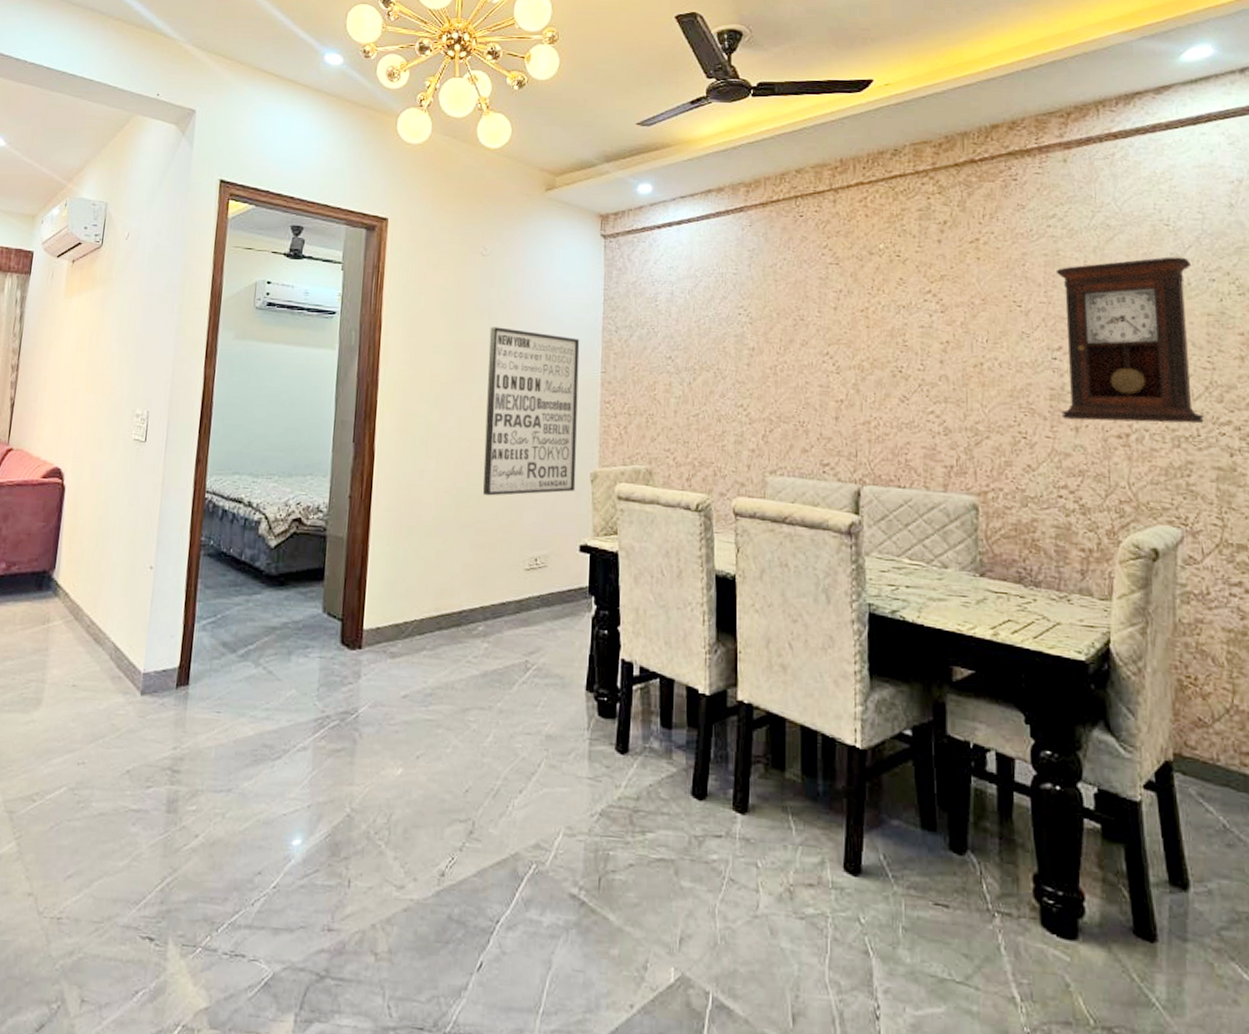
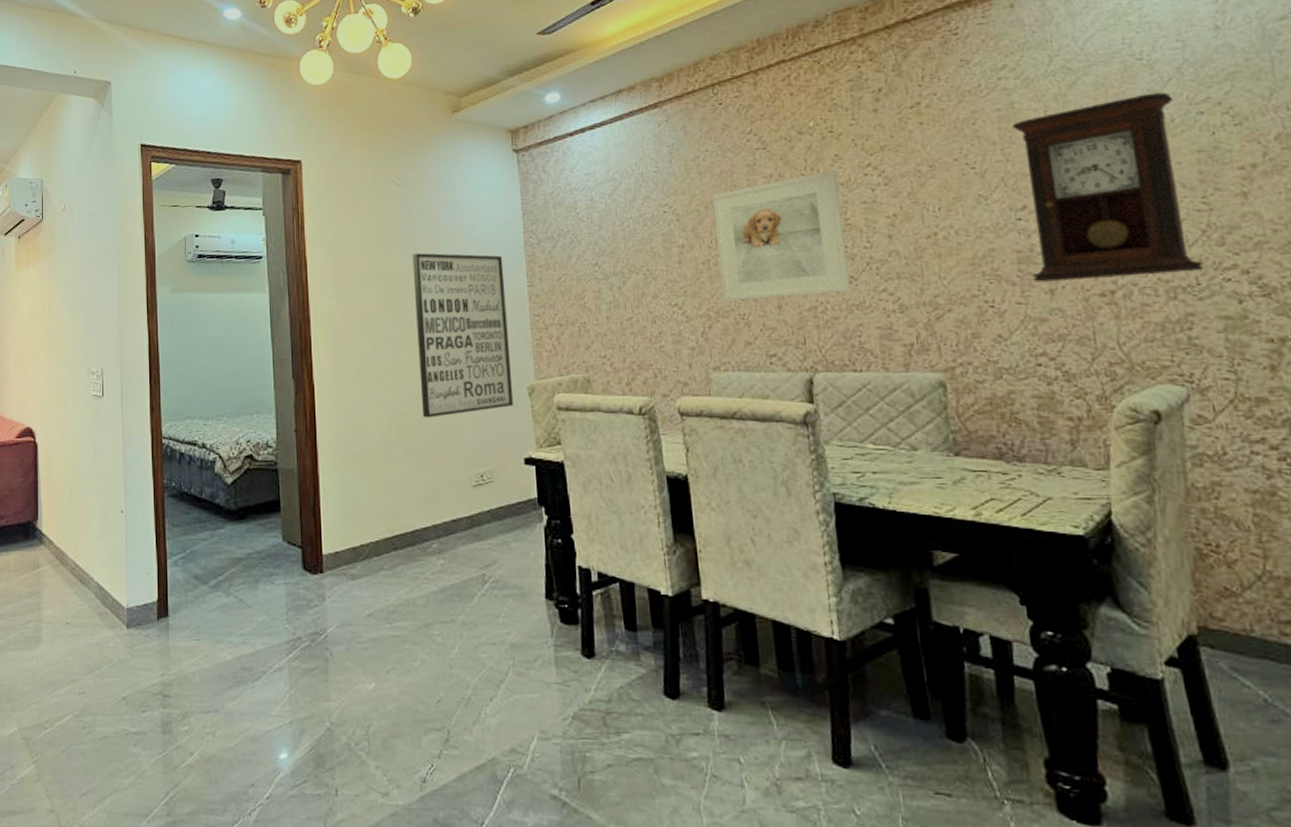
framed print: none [785,293,903,411] -> present [712,170,851,302]

